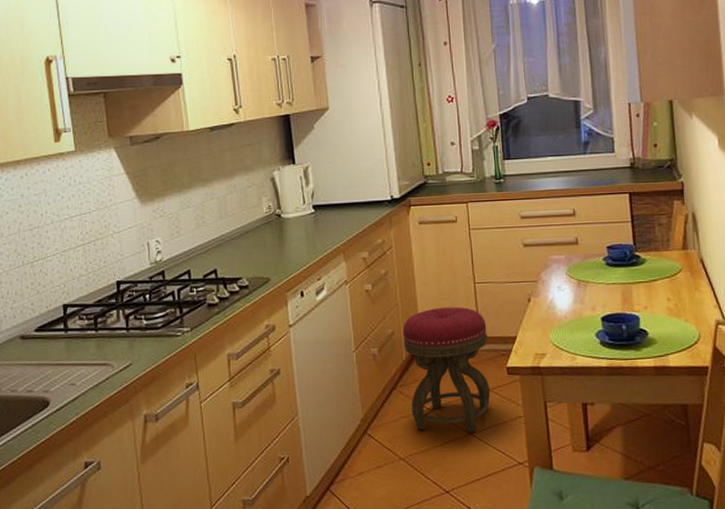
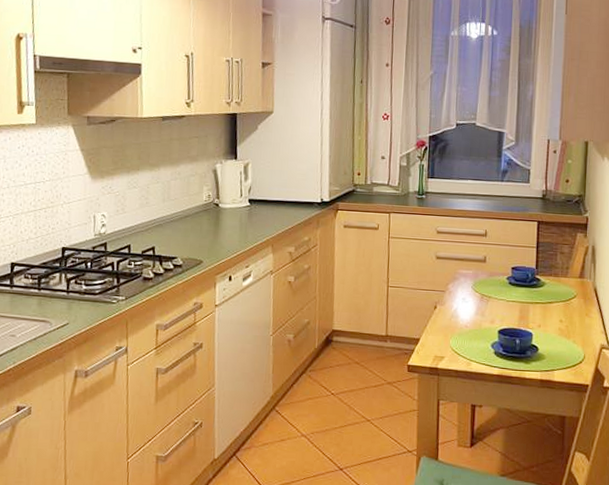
stool: present [402,306,491,433] -> none [317,304,394,419]

